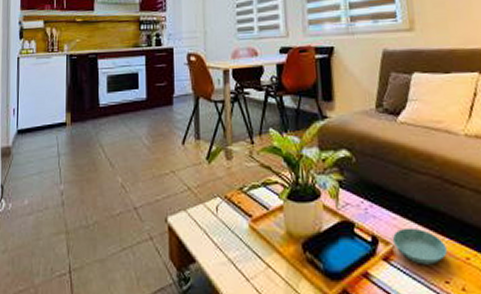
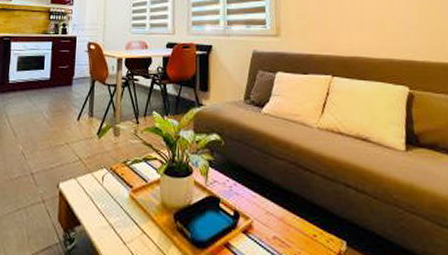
saucer: present [392,227,447,265] -> none [251,205,297,240]

